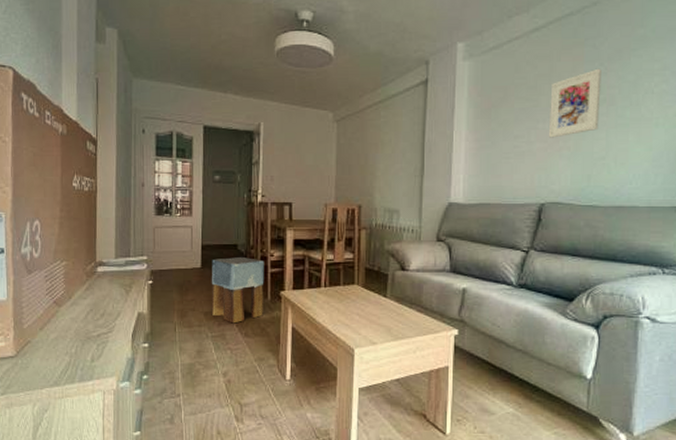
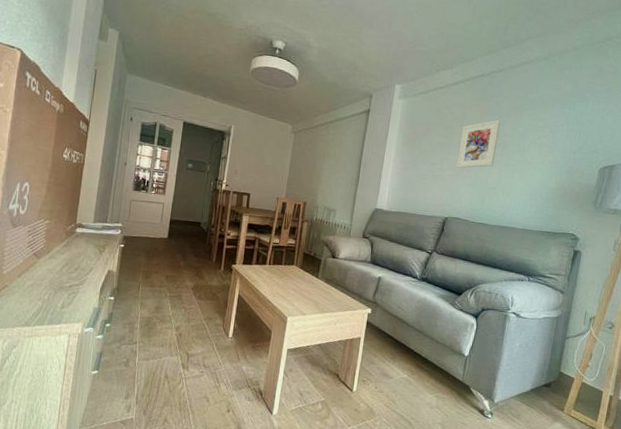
stool: present [211,256,264,324] -> none [171,232,222,287]

